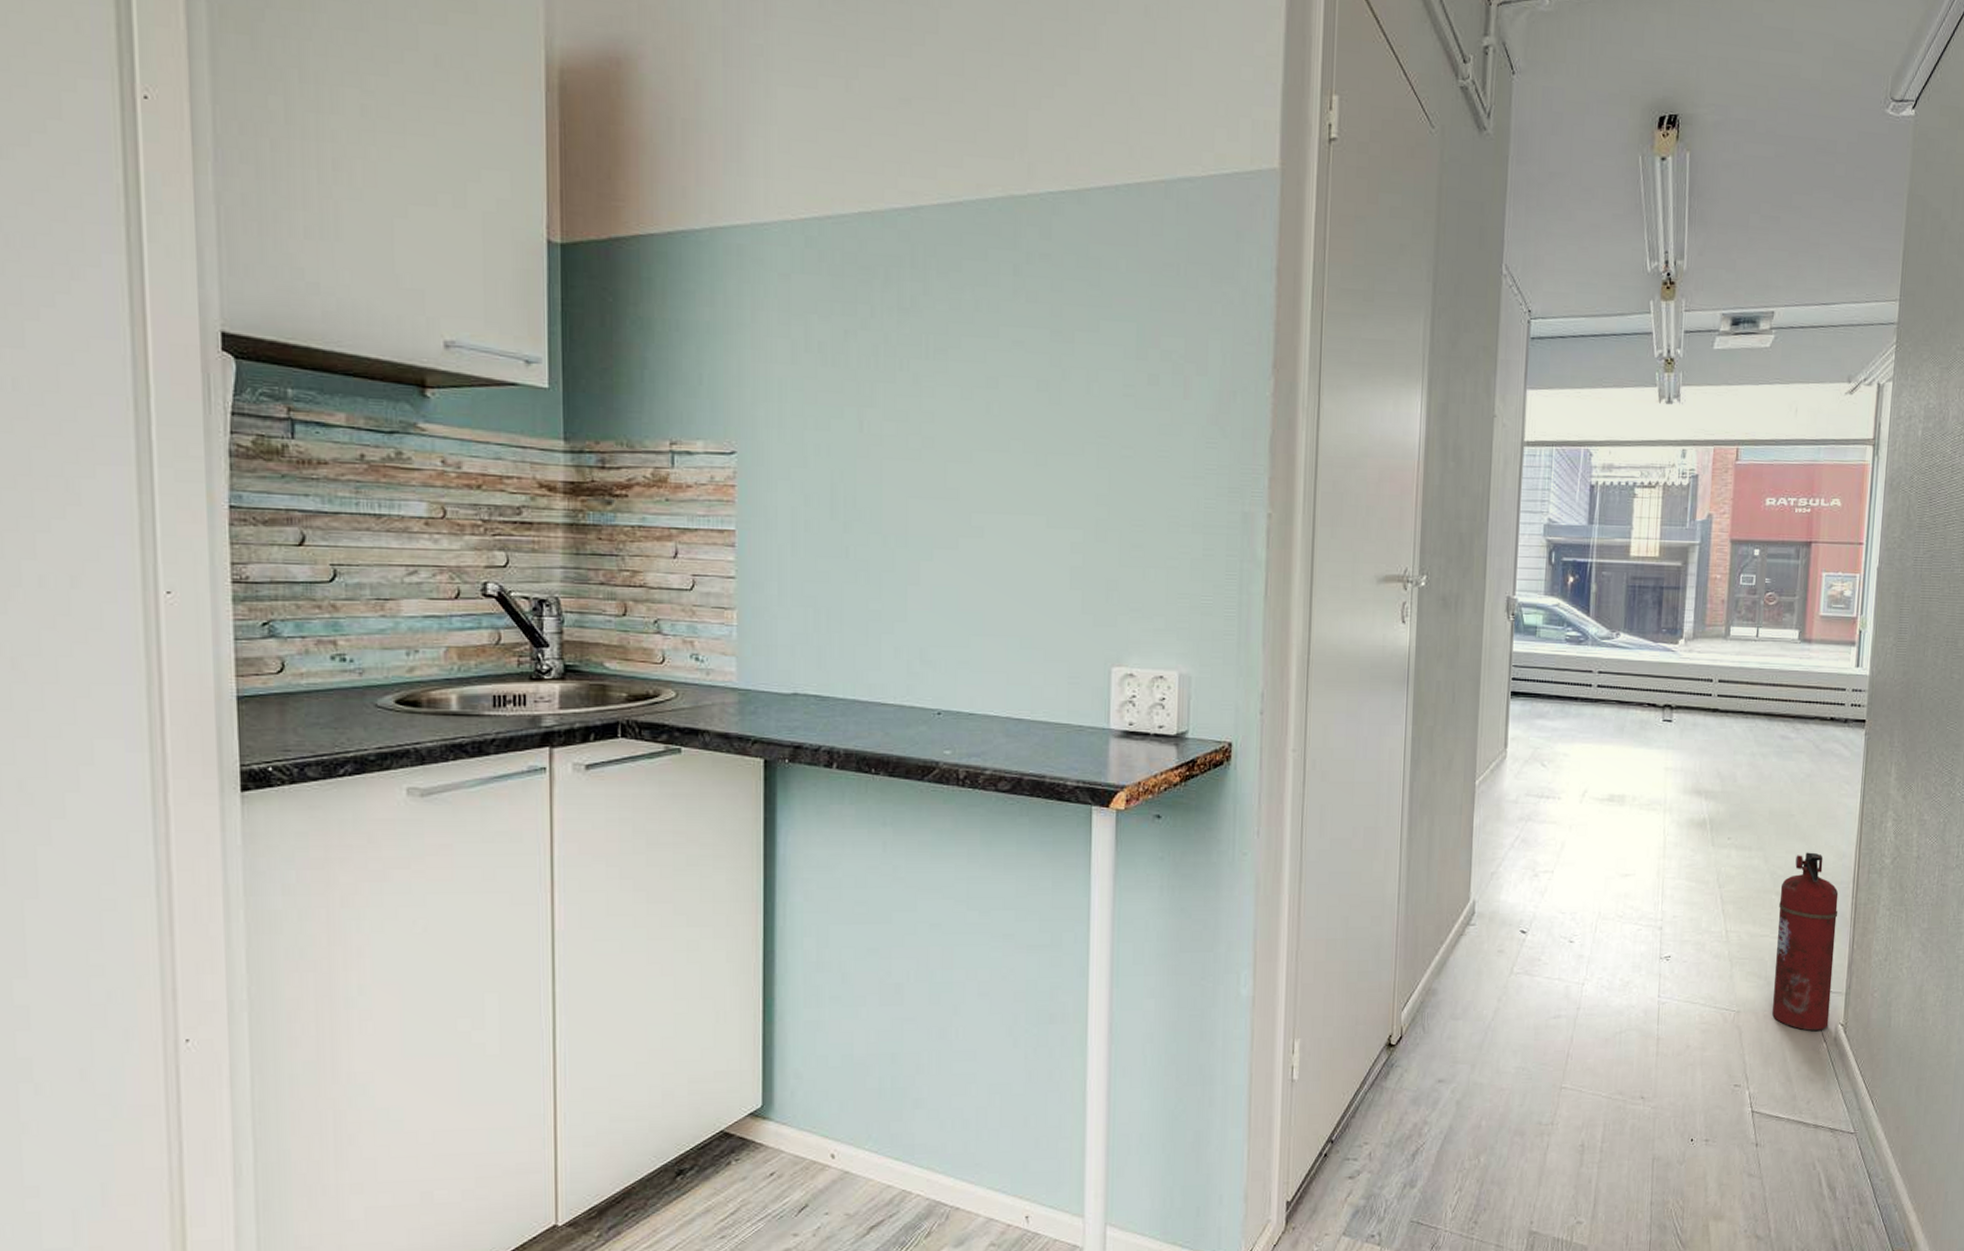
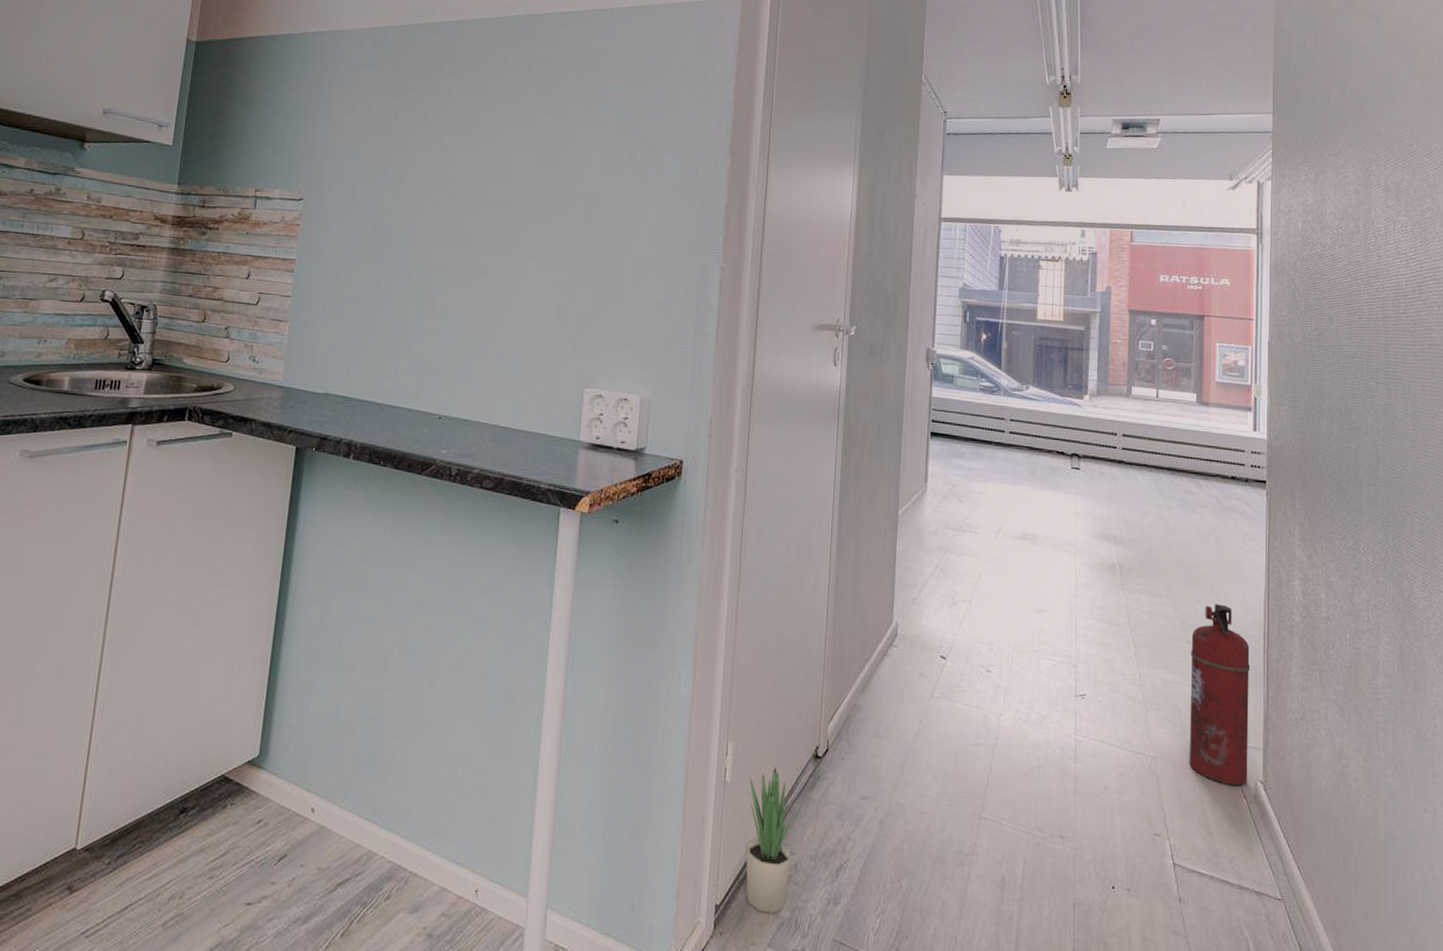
potted plant: none [1316,1060,1370,1204] -> present [745,767,797,914]

